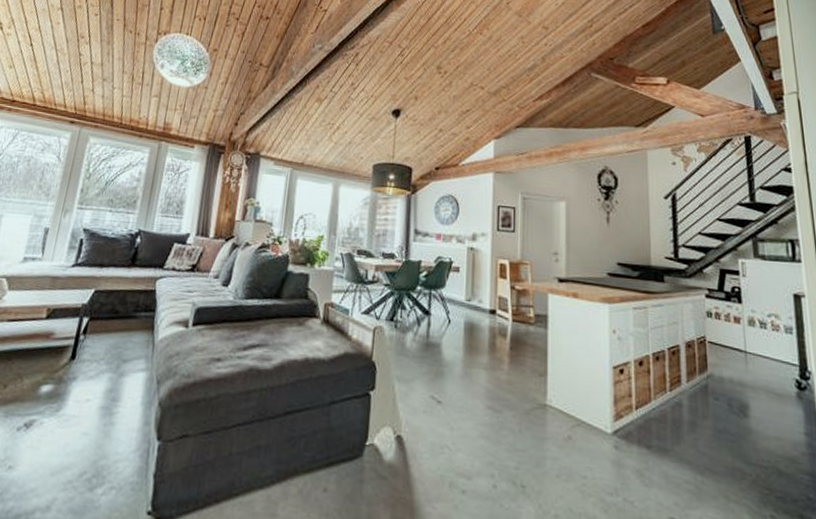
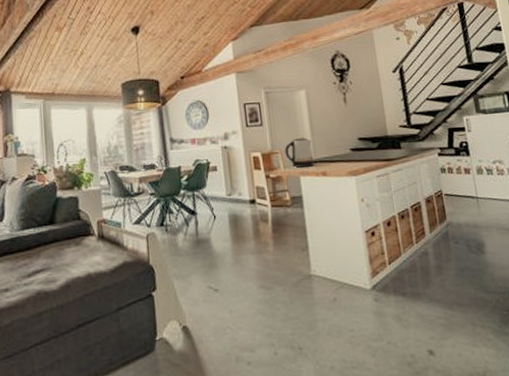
kettle: none [535,251,566,285] -> present [284,137,315,168]

